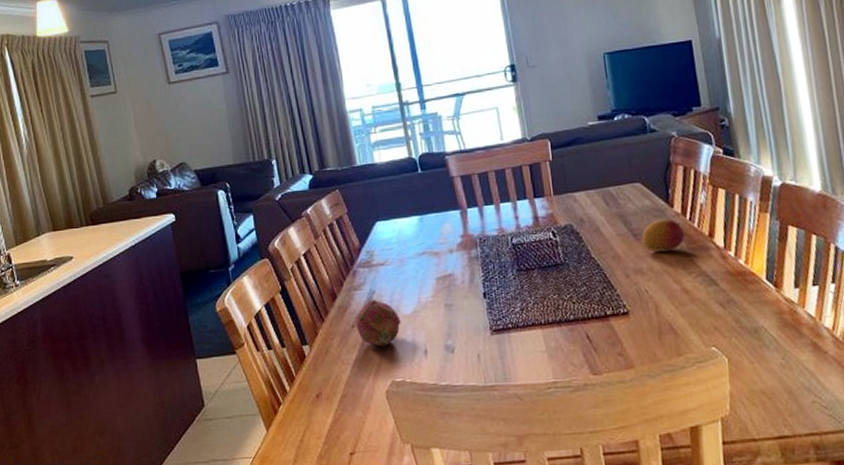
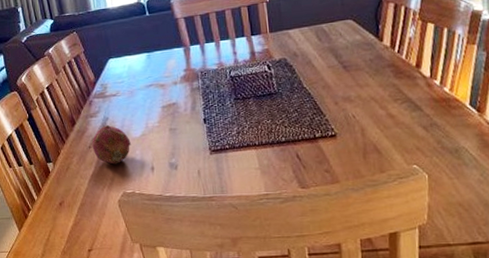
fruit: present [642,219,685,252] -> none [351,51,393,82]

